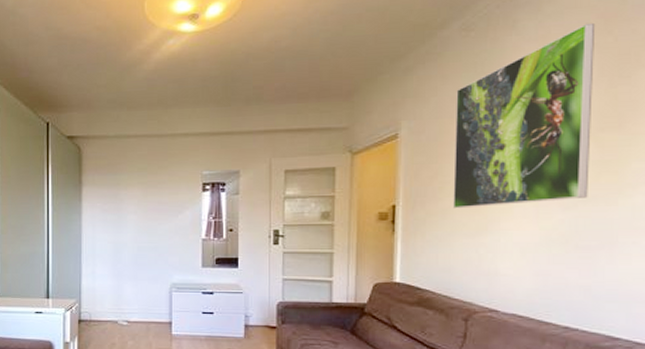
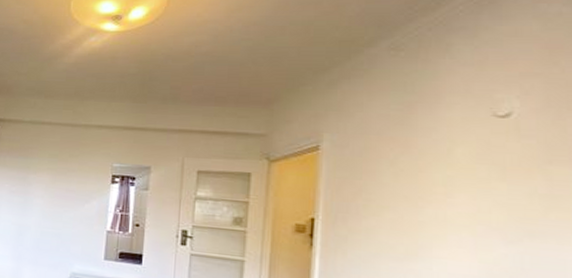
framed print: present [453,22,596,209] -> none [379,52,539,234]

